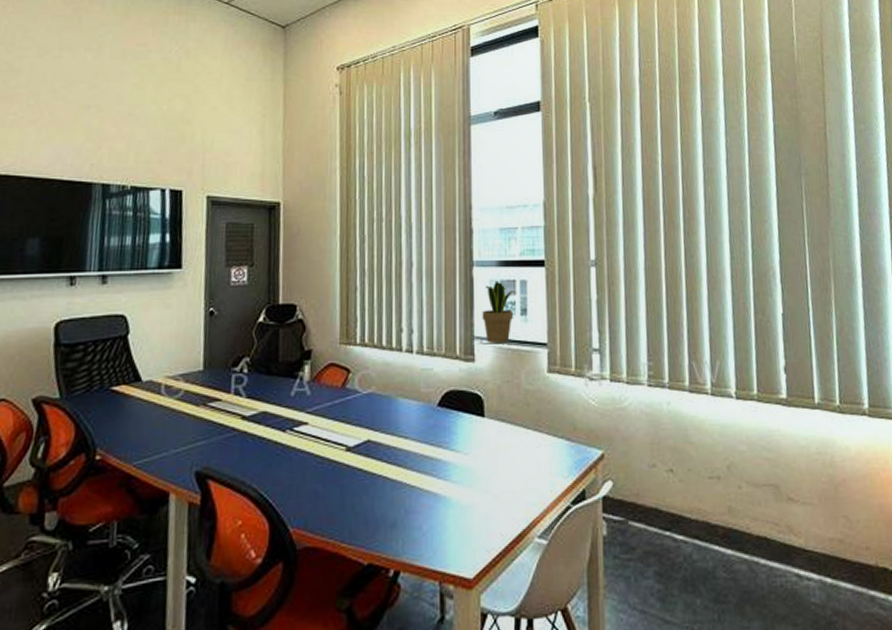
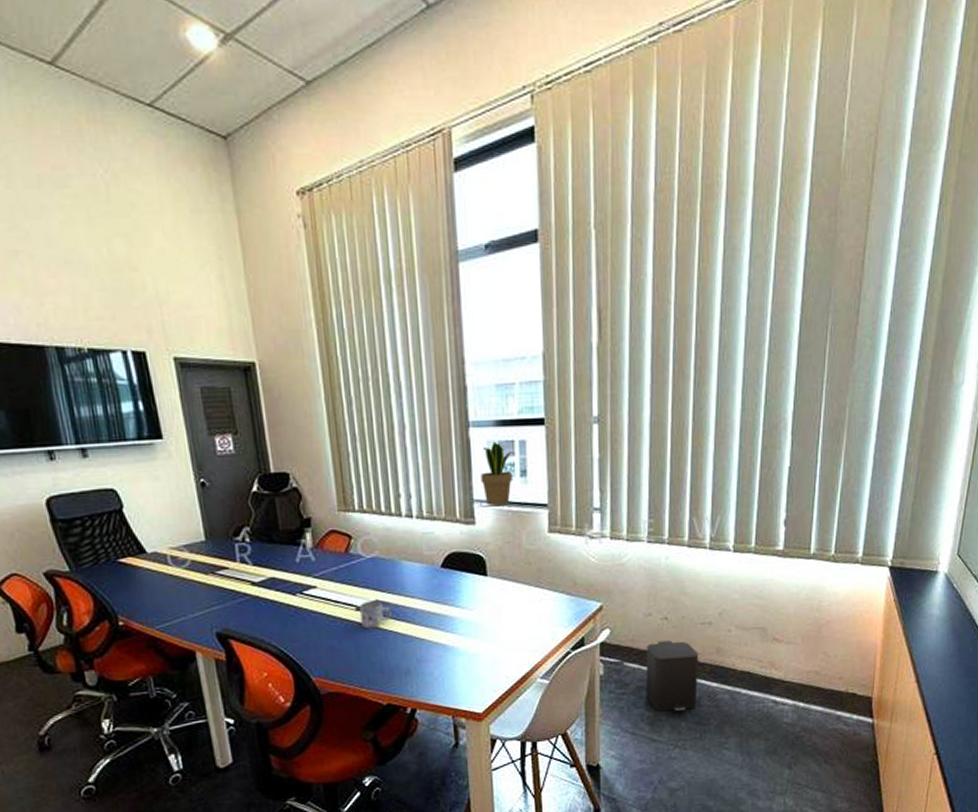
mug: none [349,441,382,472] -> present [359,601,391,629]
pedal bin: none [652,496,711,585] -> present [646,640,699,712]

